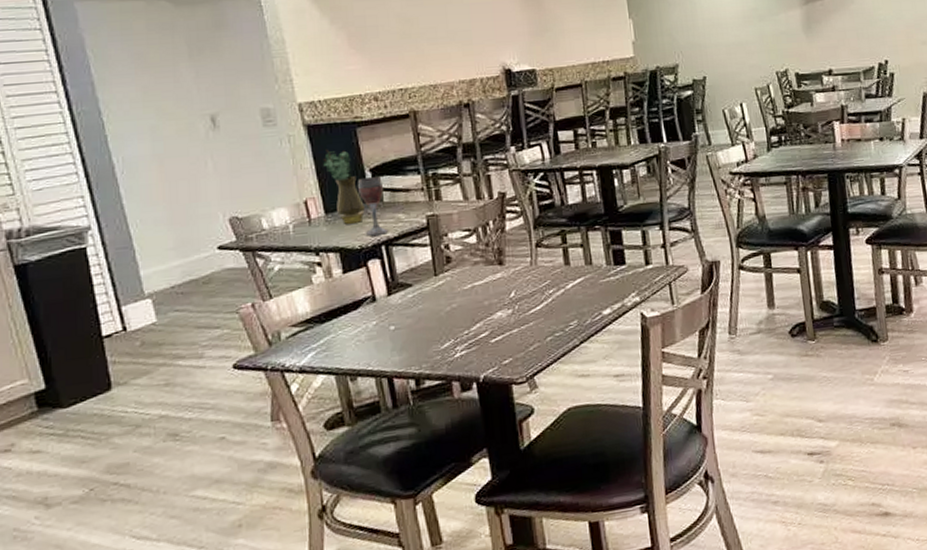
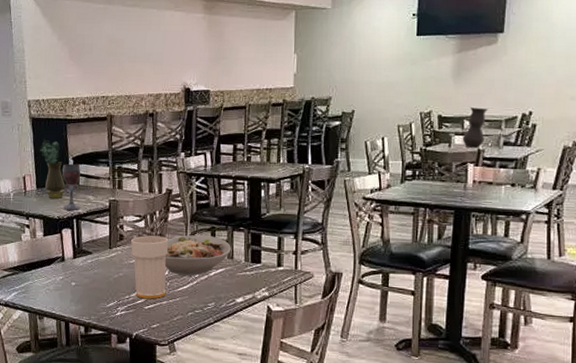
cup: none [462,250,516,331] -> present [131,235,169,299]
salad: none [507,241,588,295] -> present [164,235,231,276]
vase: none [823,61,846,106] -> present [462,107,489,149]

